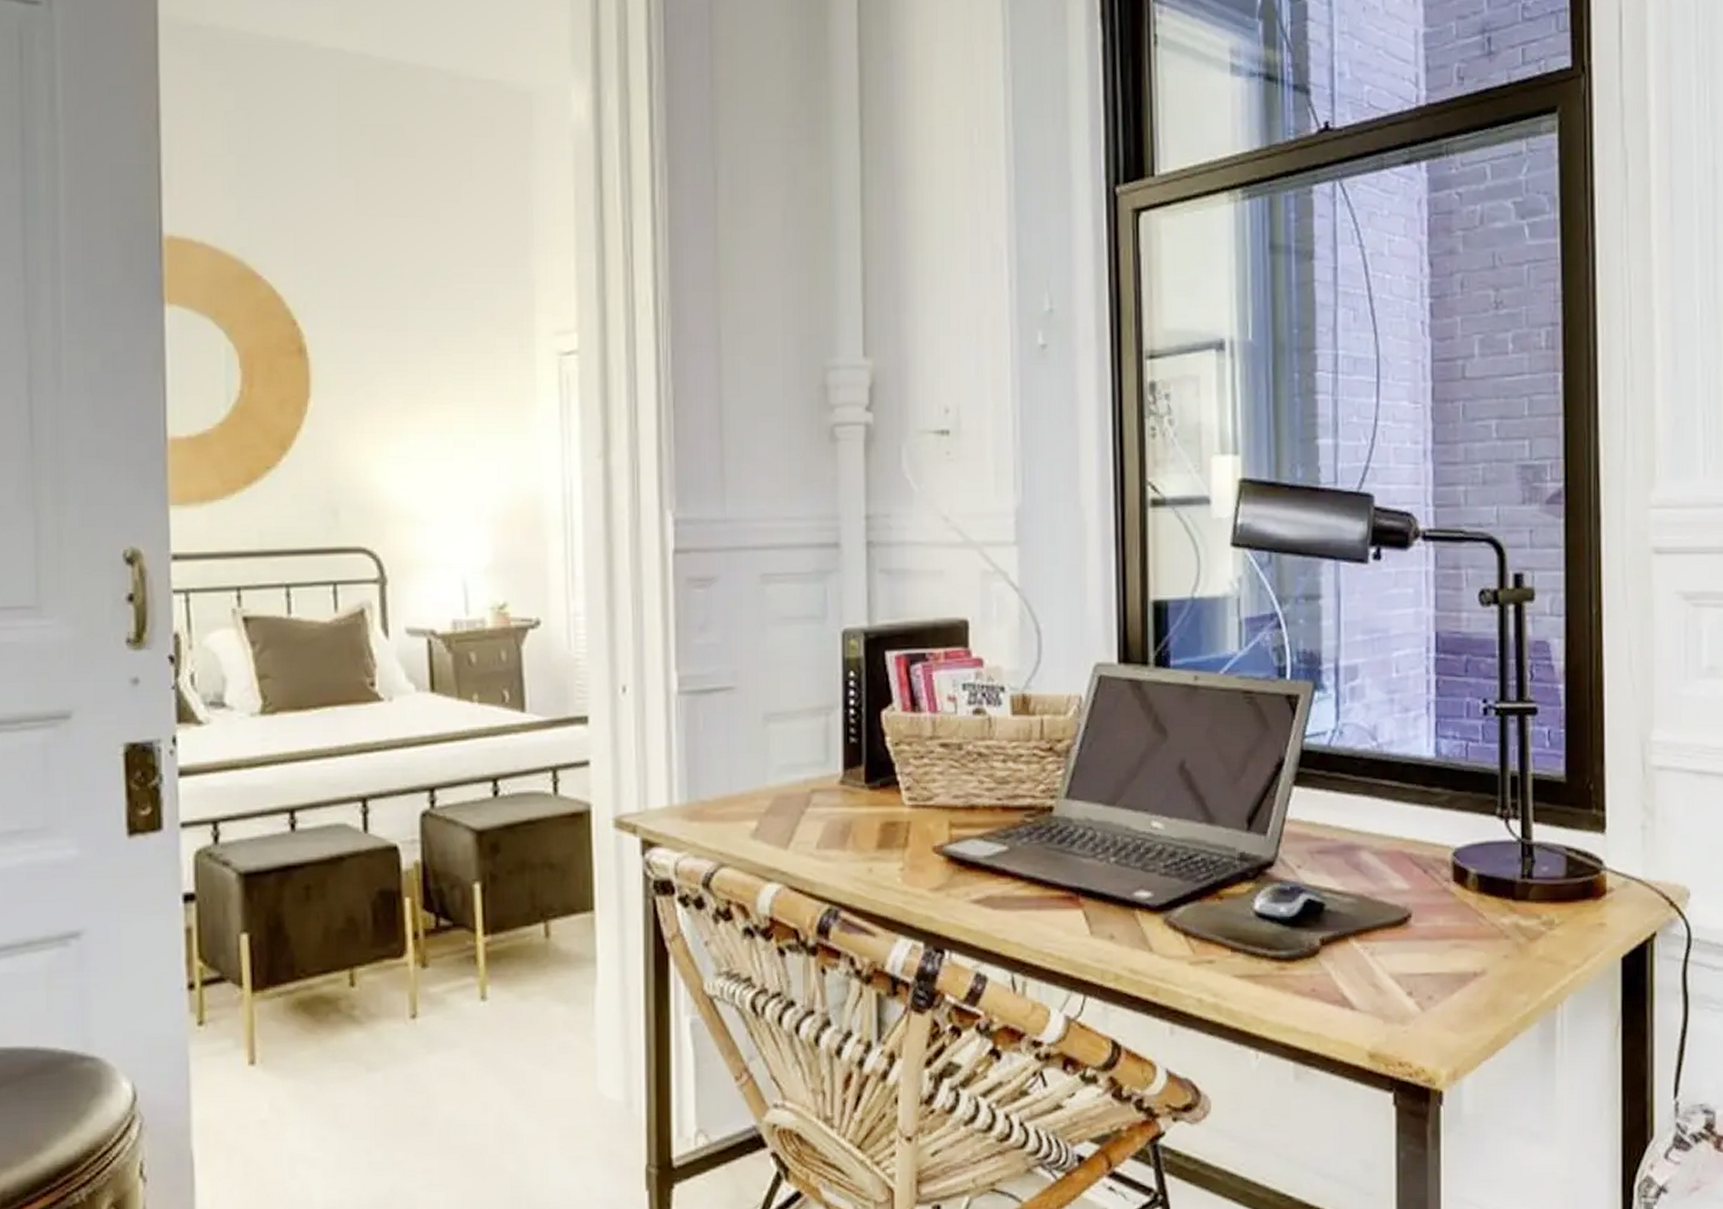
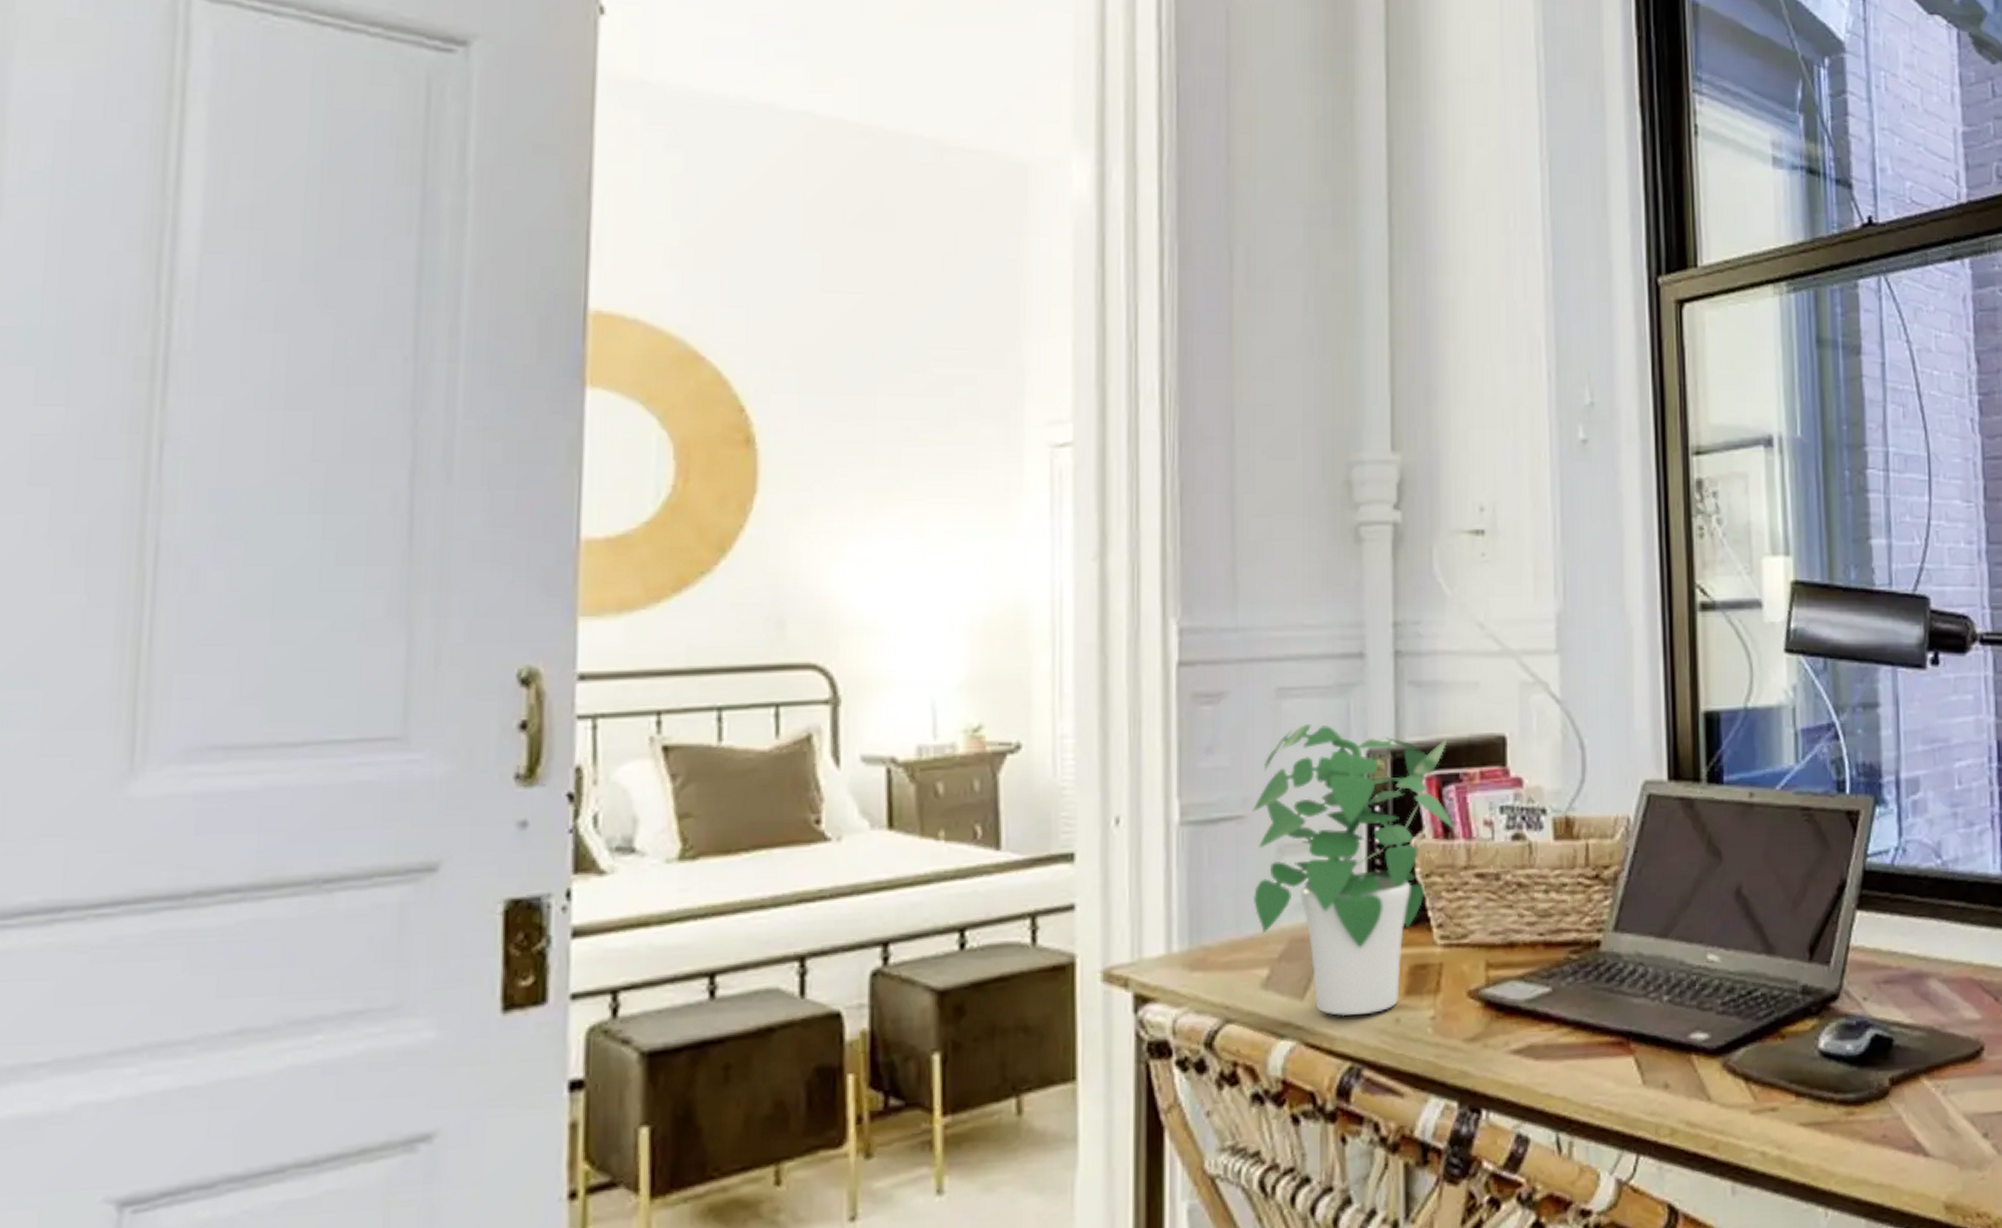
potted plant: none [741,607,921,865] -> present [1252,724,1454,1017]

